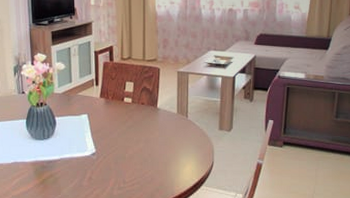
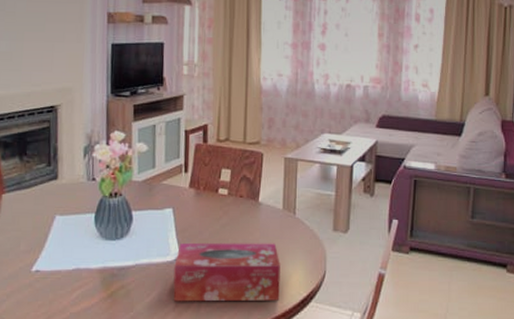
tissue box: none [91,140,176,187] -> present [173,242,280,302]

